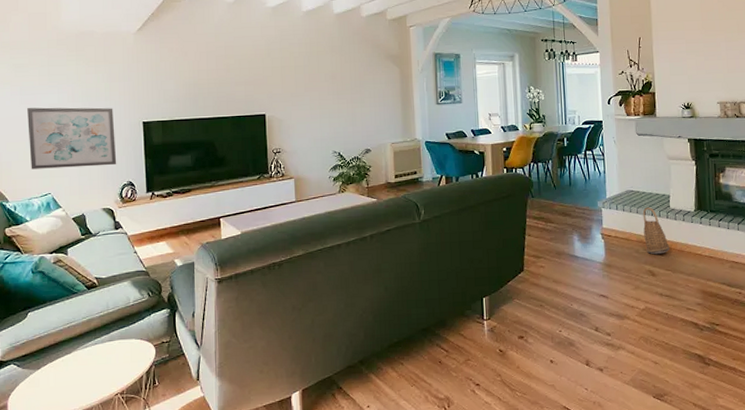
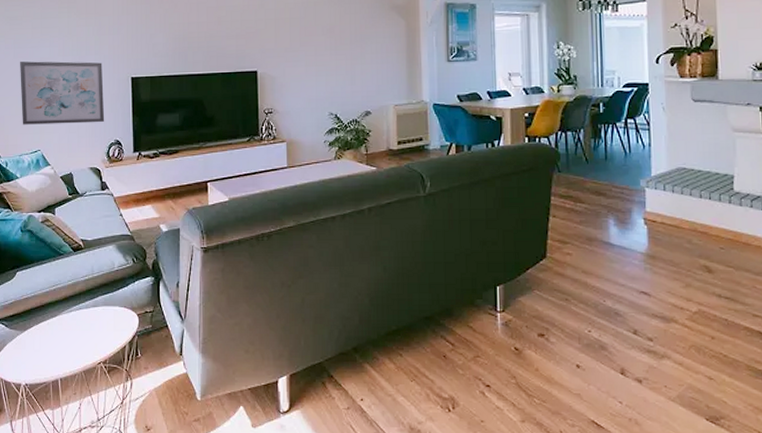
basket: present [642,207,670,255] -> none [697,189,732,247]

